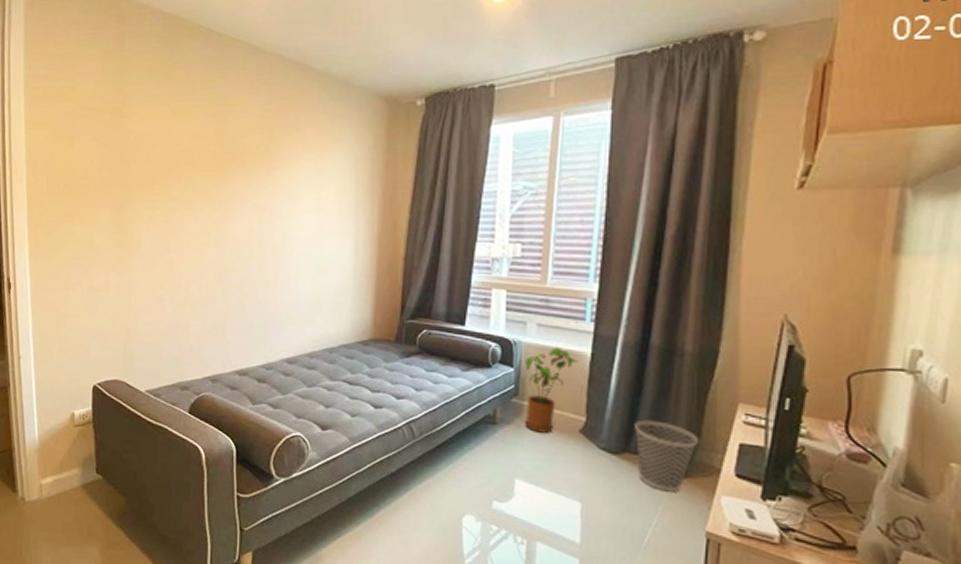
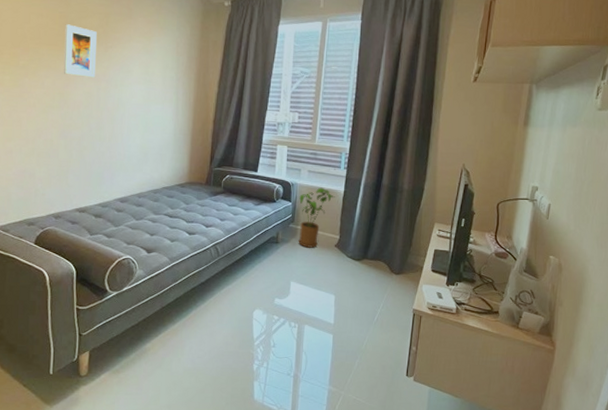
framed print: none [220,144,258,207] -> present [63,24,97,78]
wastebasket: present [634,420,698,492] -> none [371,236,410,284]

